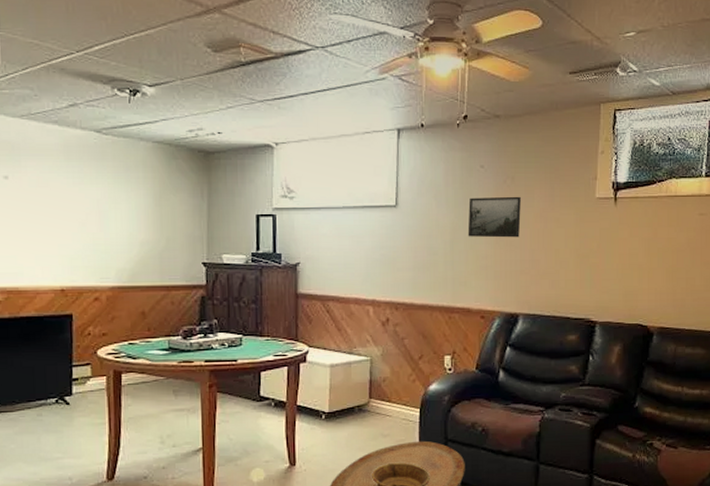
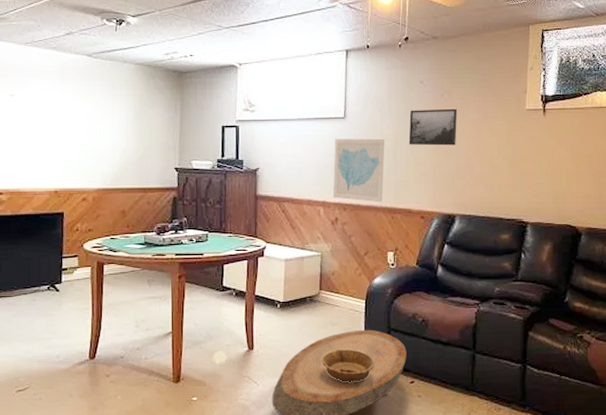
wall art: none [384,229,442,301] -> present [333,138,385,203]

